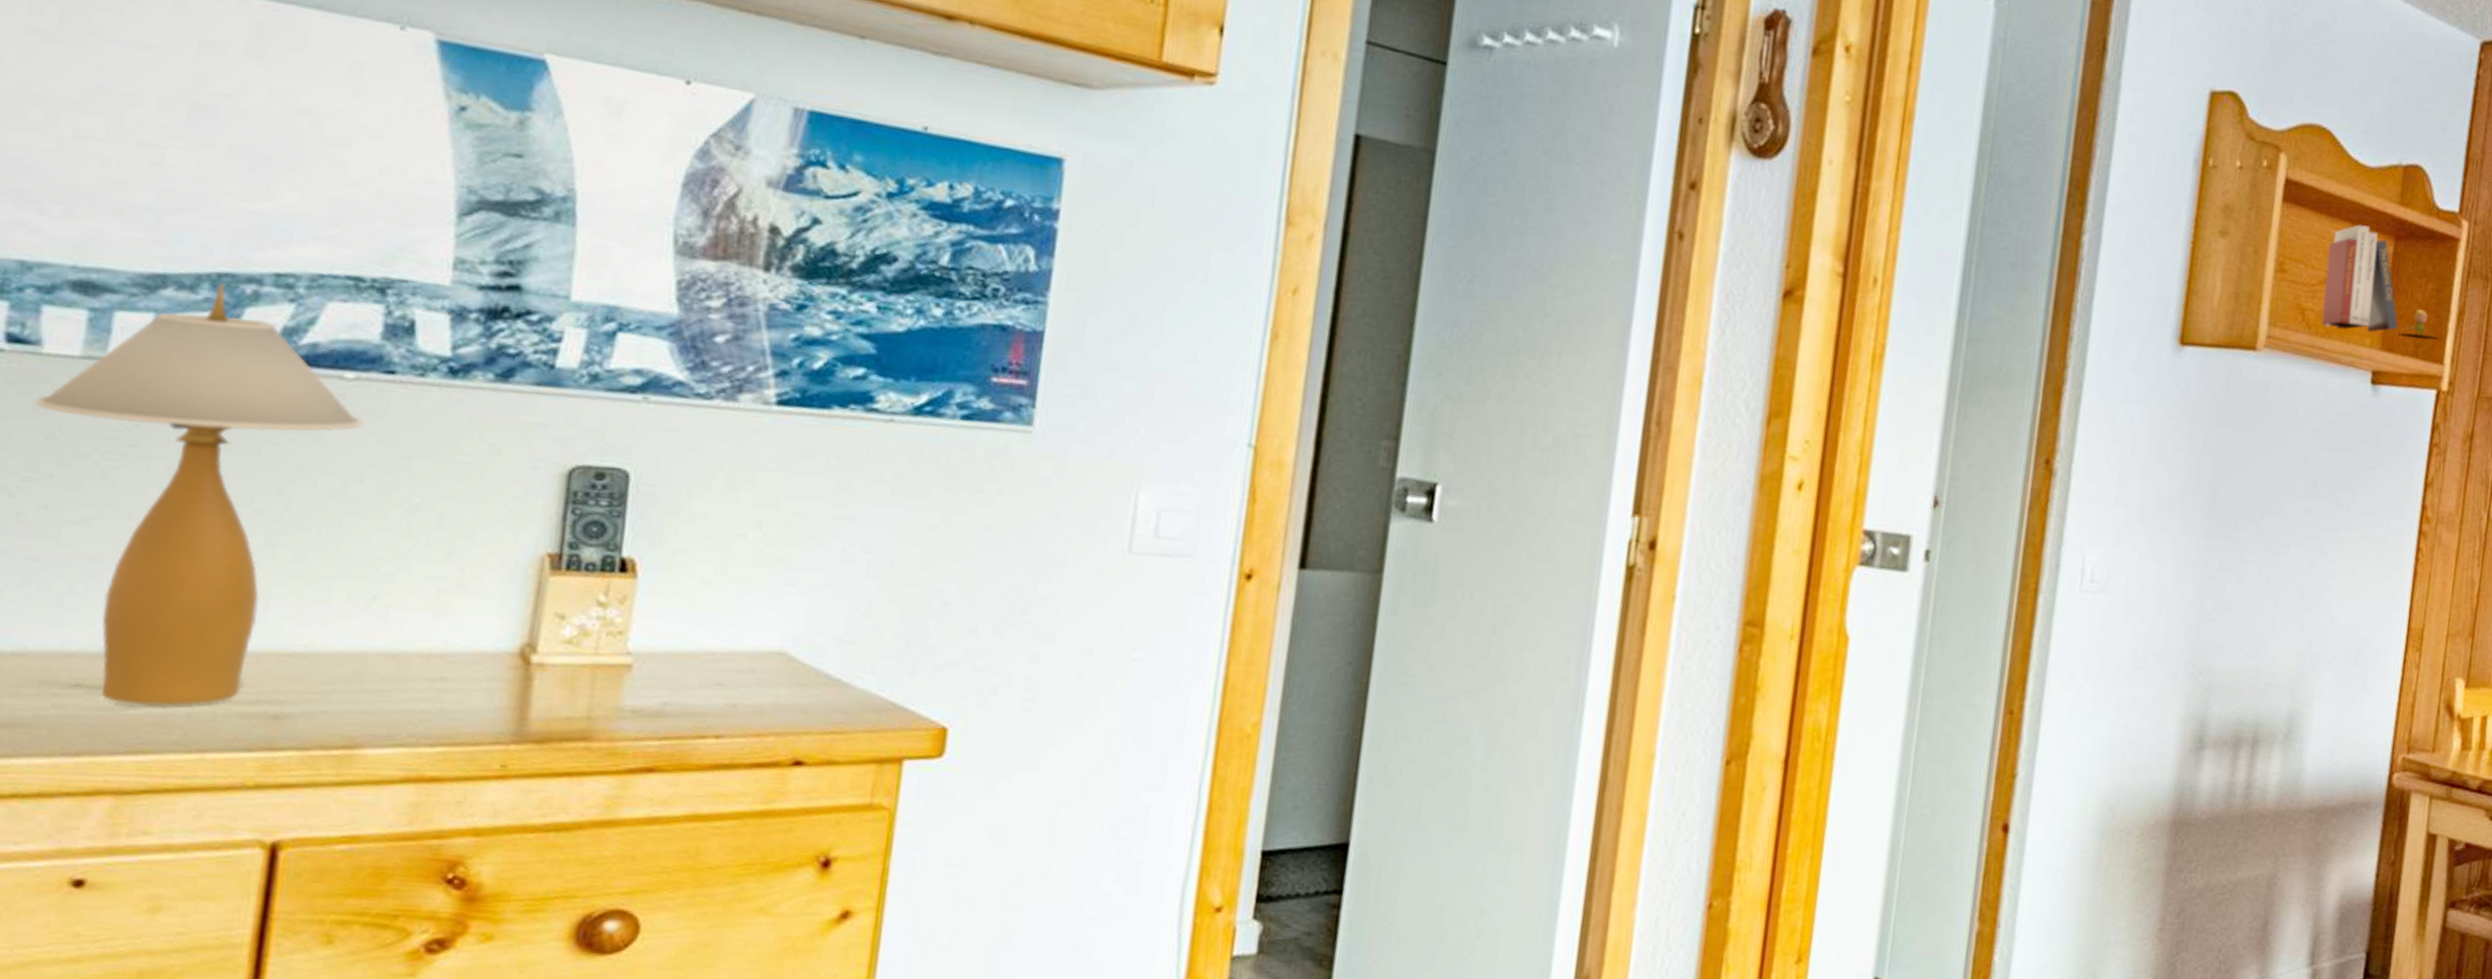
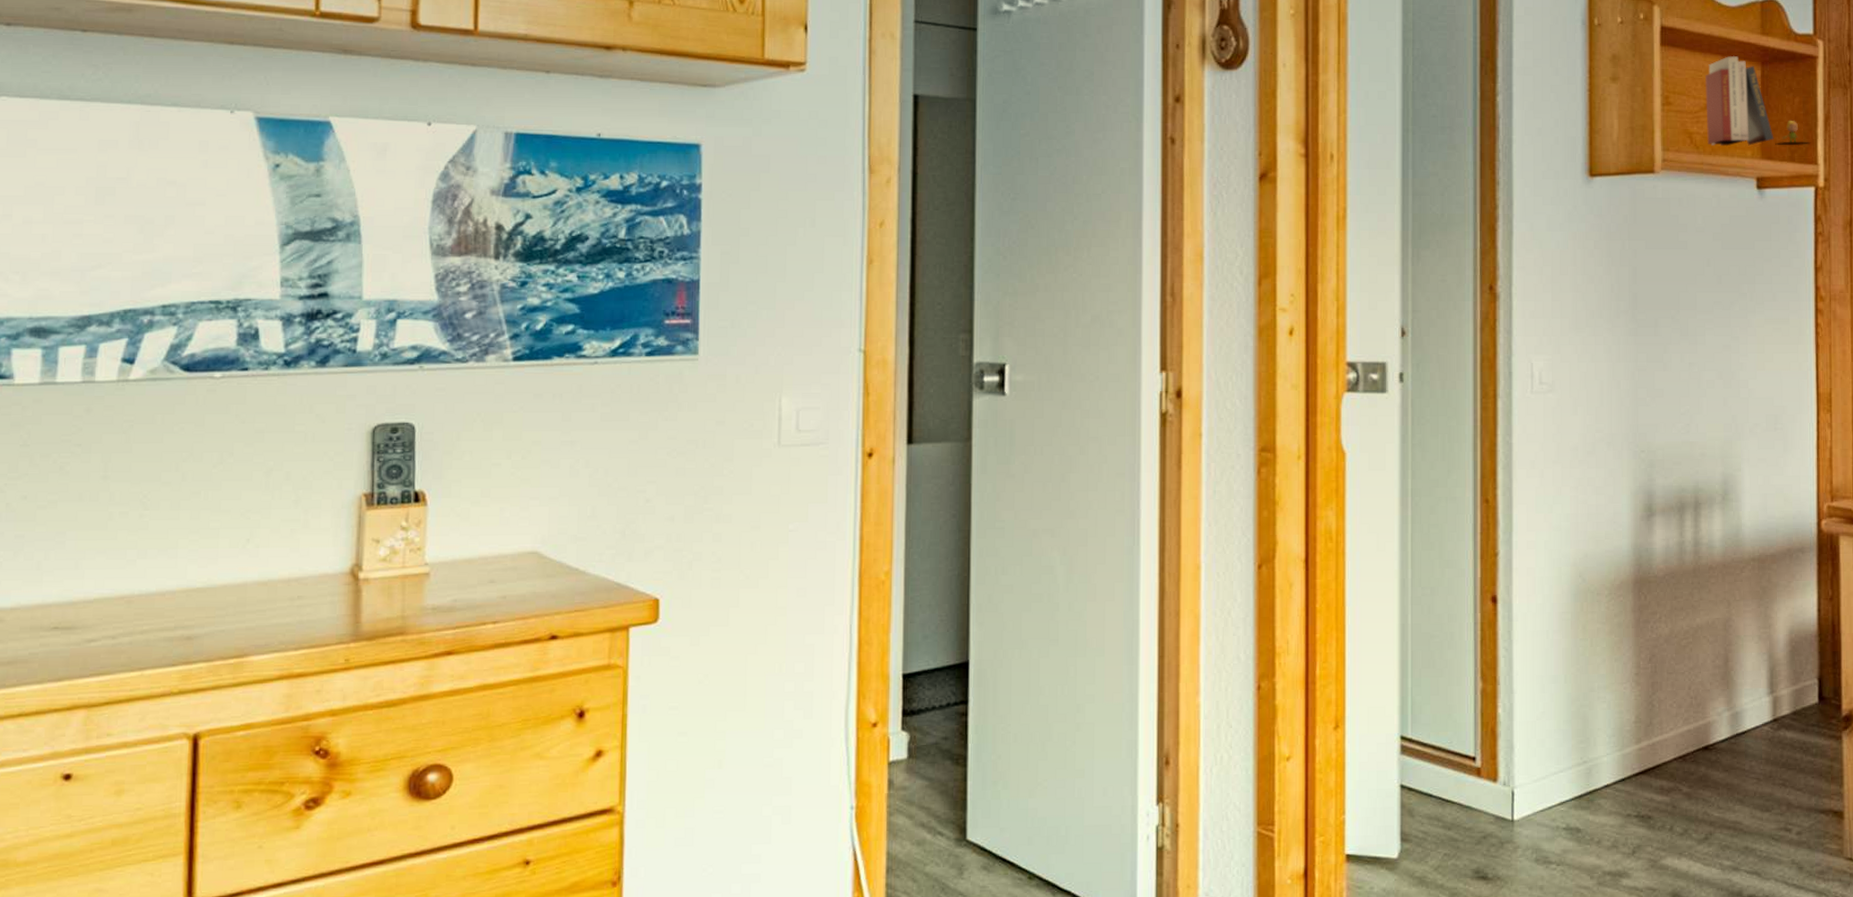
table lamp: present [34,283,365,706] -> none [12,317,231,638]

